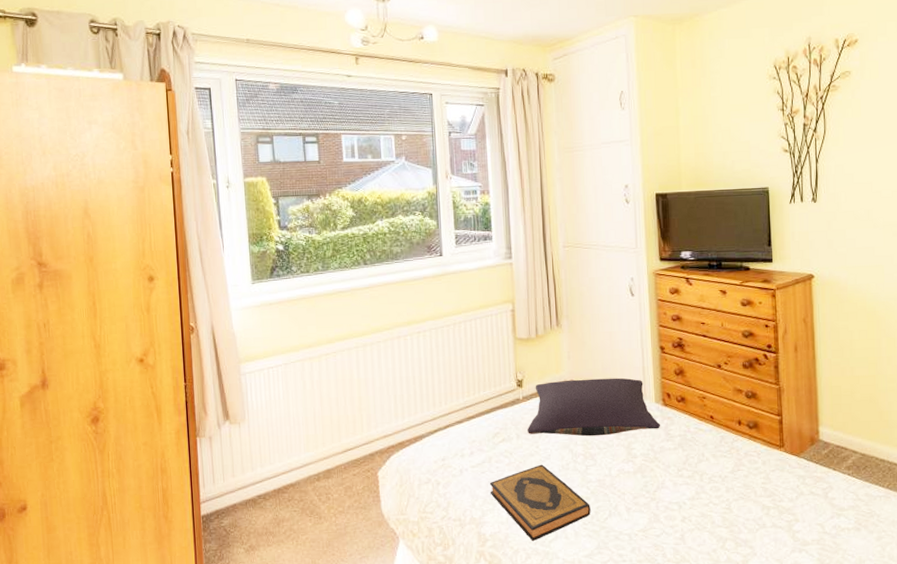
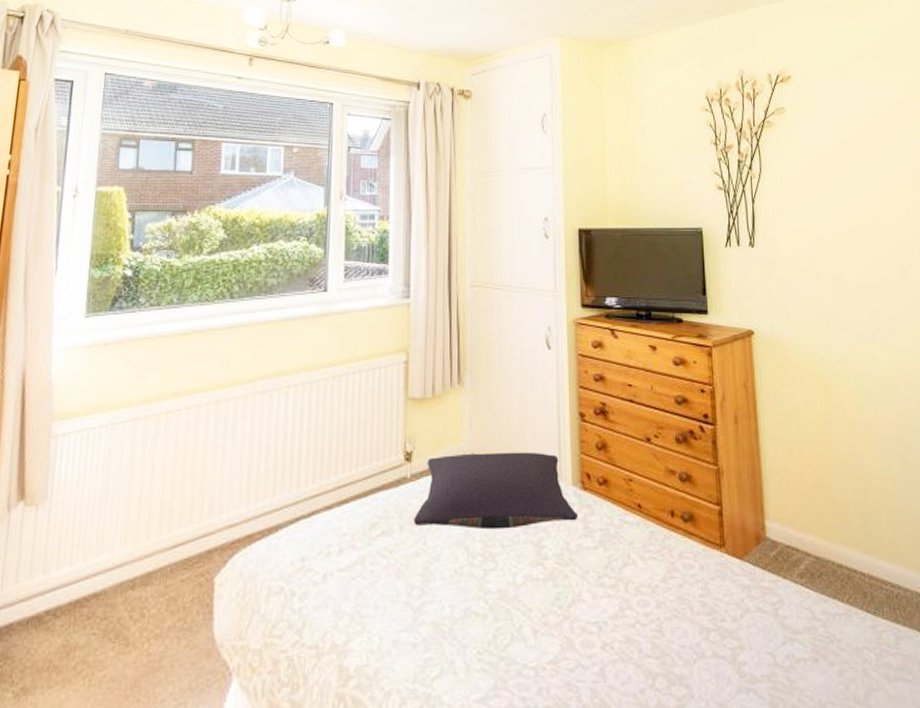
hardback book: present [489,464,591,541] -> none [359,567,487,678]

